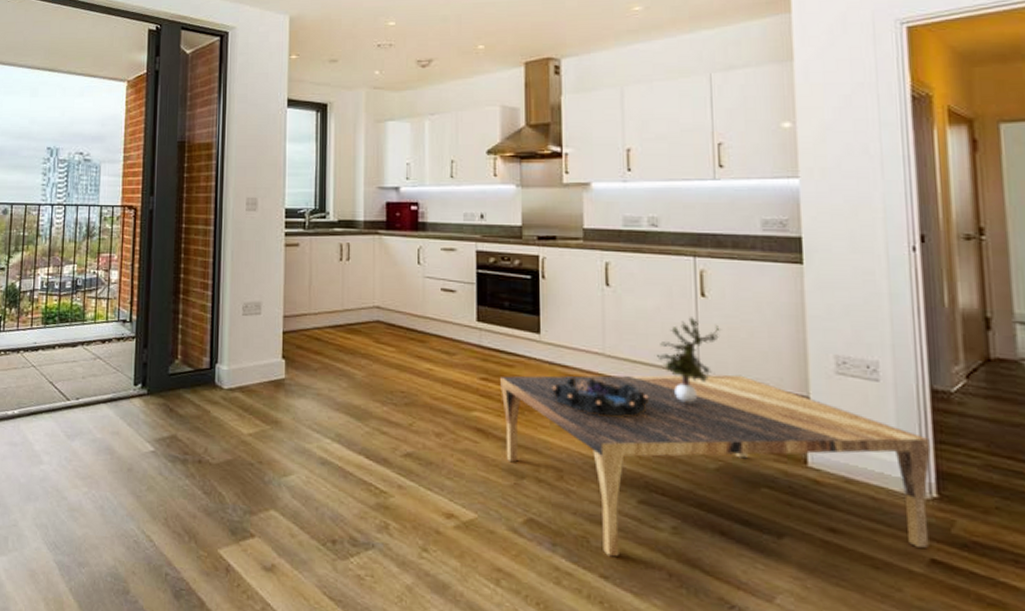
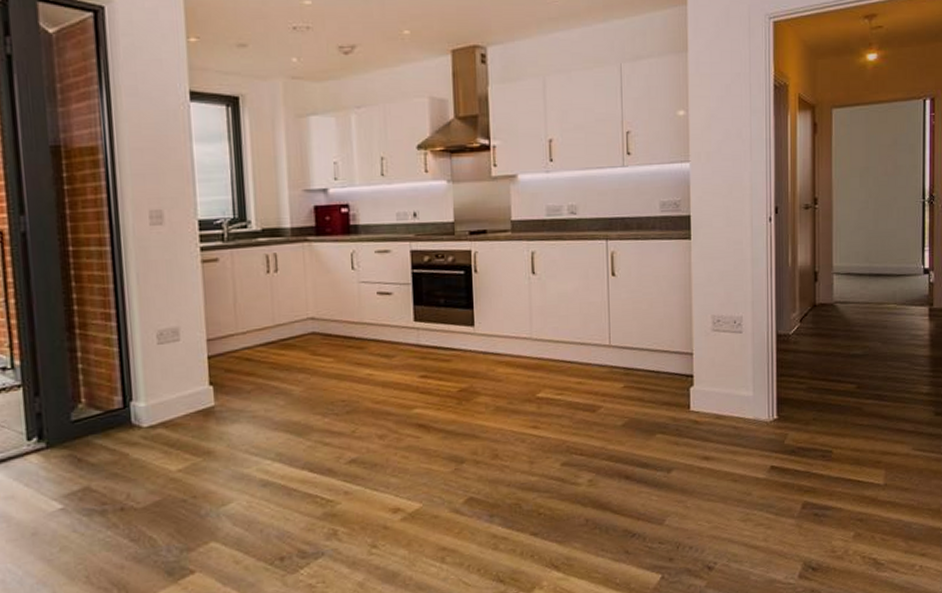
coffee table: present [500,374,931,557] -> none [439,341,774,516]
decorative bowl: present [552,376,649,418] -> none [486,361,570,396]
potted plant: present [657,317,722,403] -> none [576,295,628,373]

